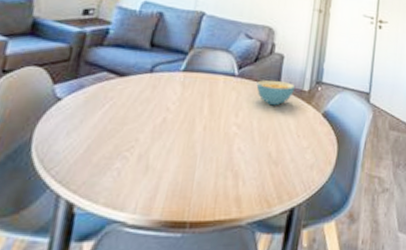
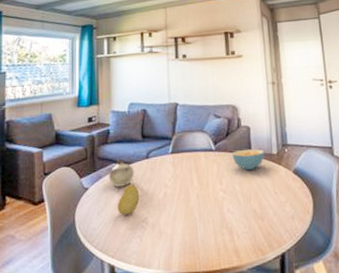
teapot: none [93,66,131,105] -> present [108,158,135,188]
fruit: none [95,102,131,139] -> present [117,184,140,215]

